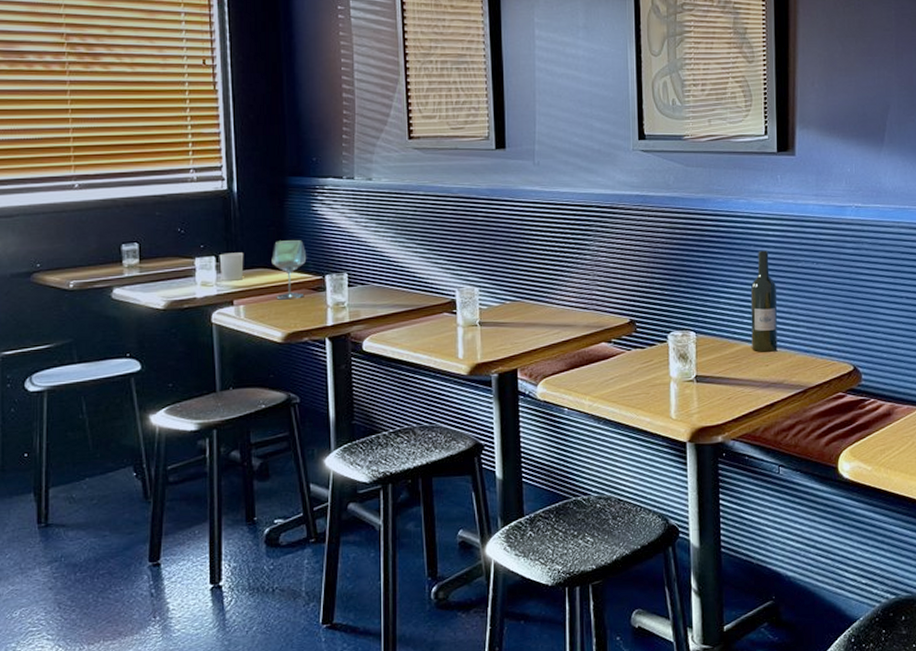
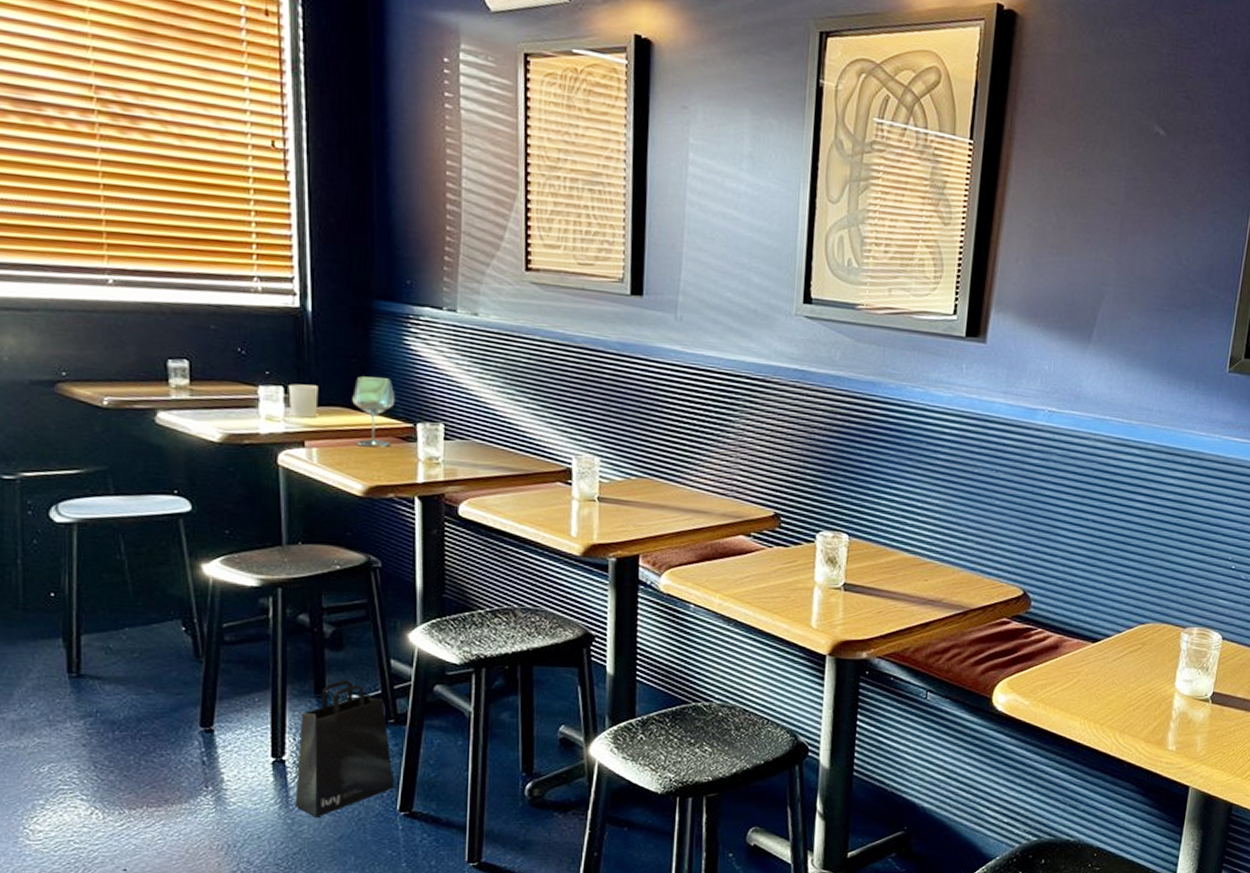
shopping bag: none [231,506,317,637] -> present [295,679,395,818]
wine bottle: present [750,250,778,354] -> none [911,449,948,567]

